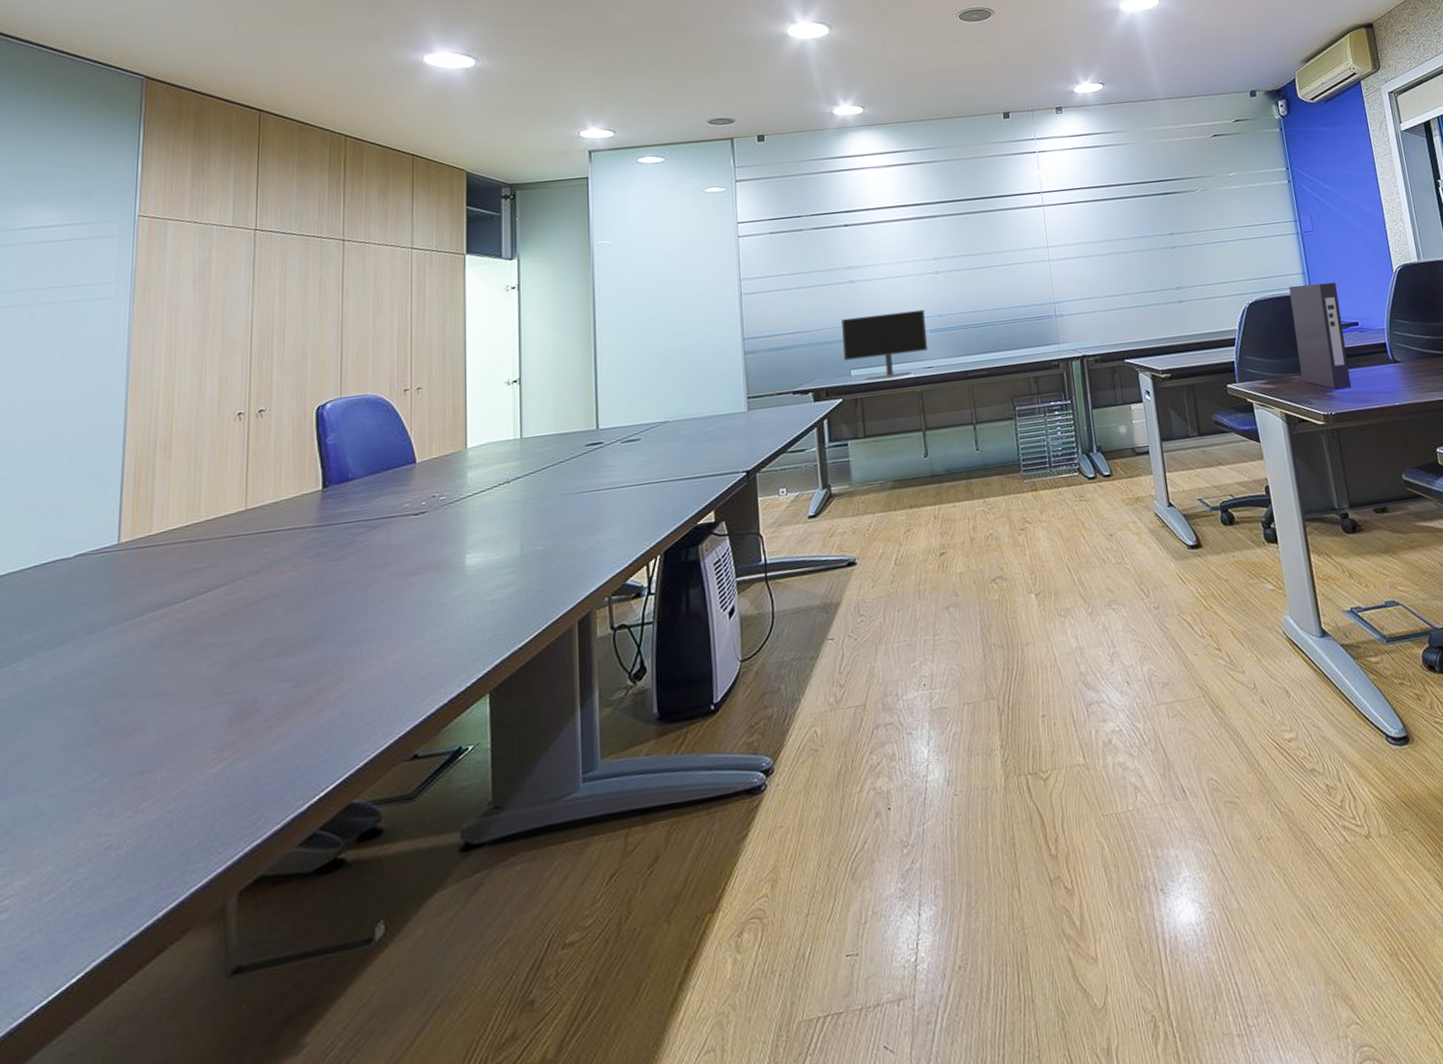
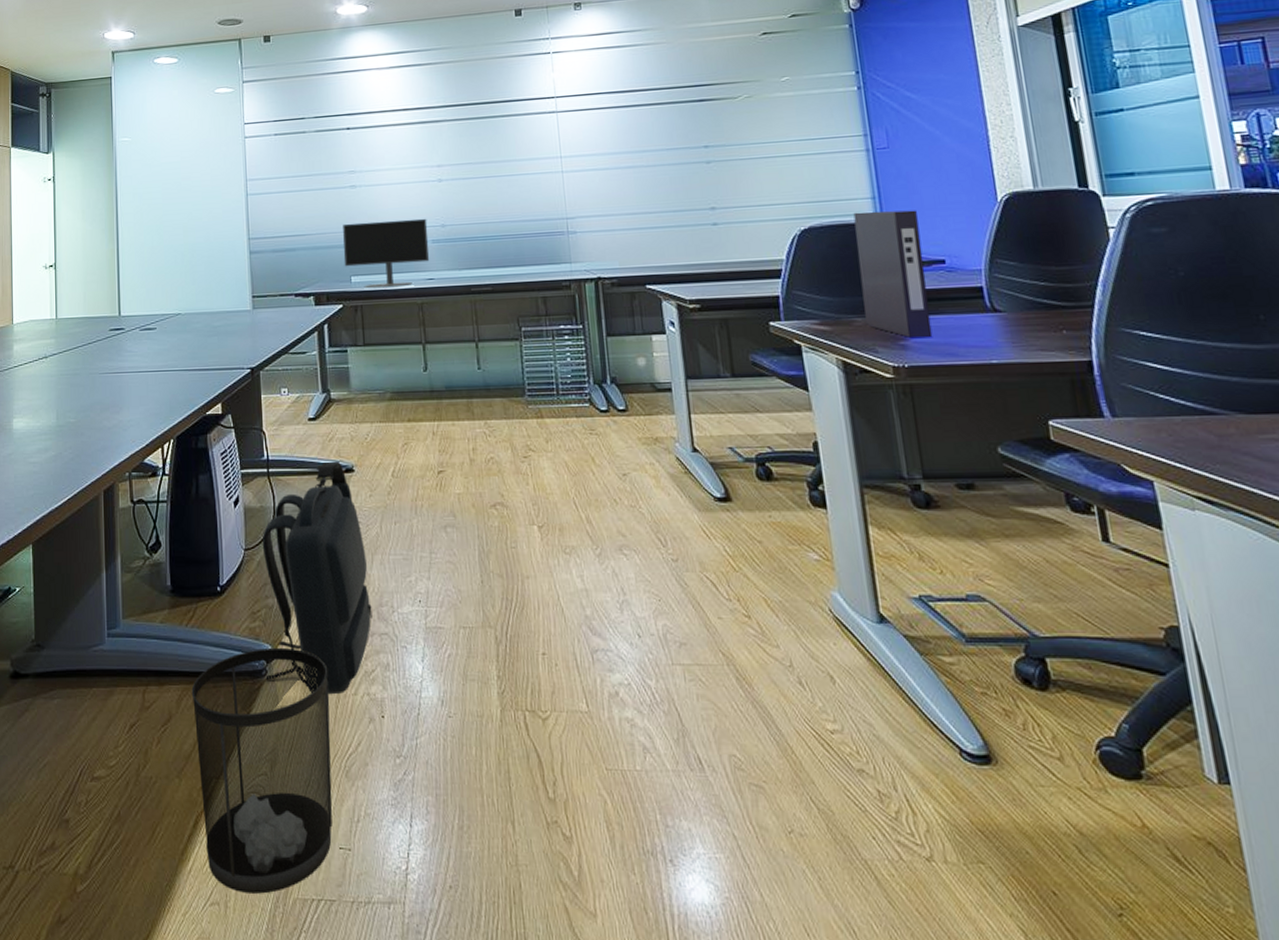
waste bin: none [682,756,839,1032] -> present [191,647,333,894]
backpack: none [760,556,877,799] -> present [262,461,372,695]

